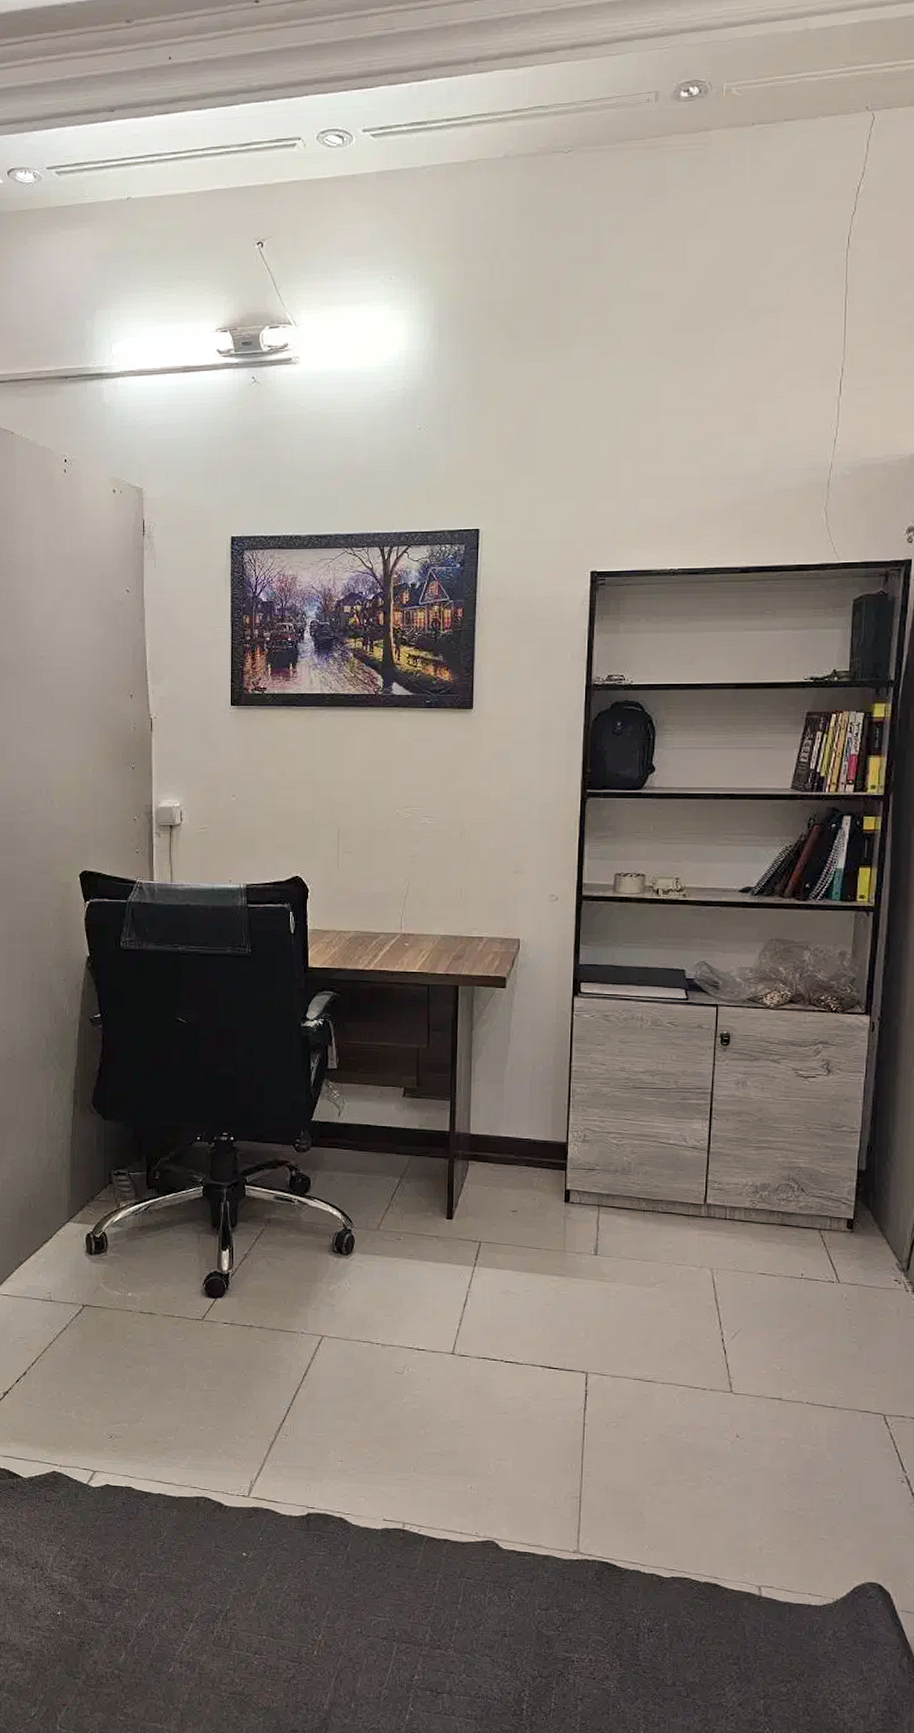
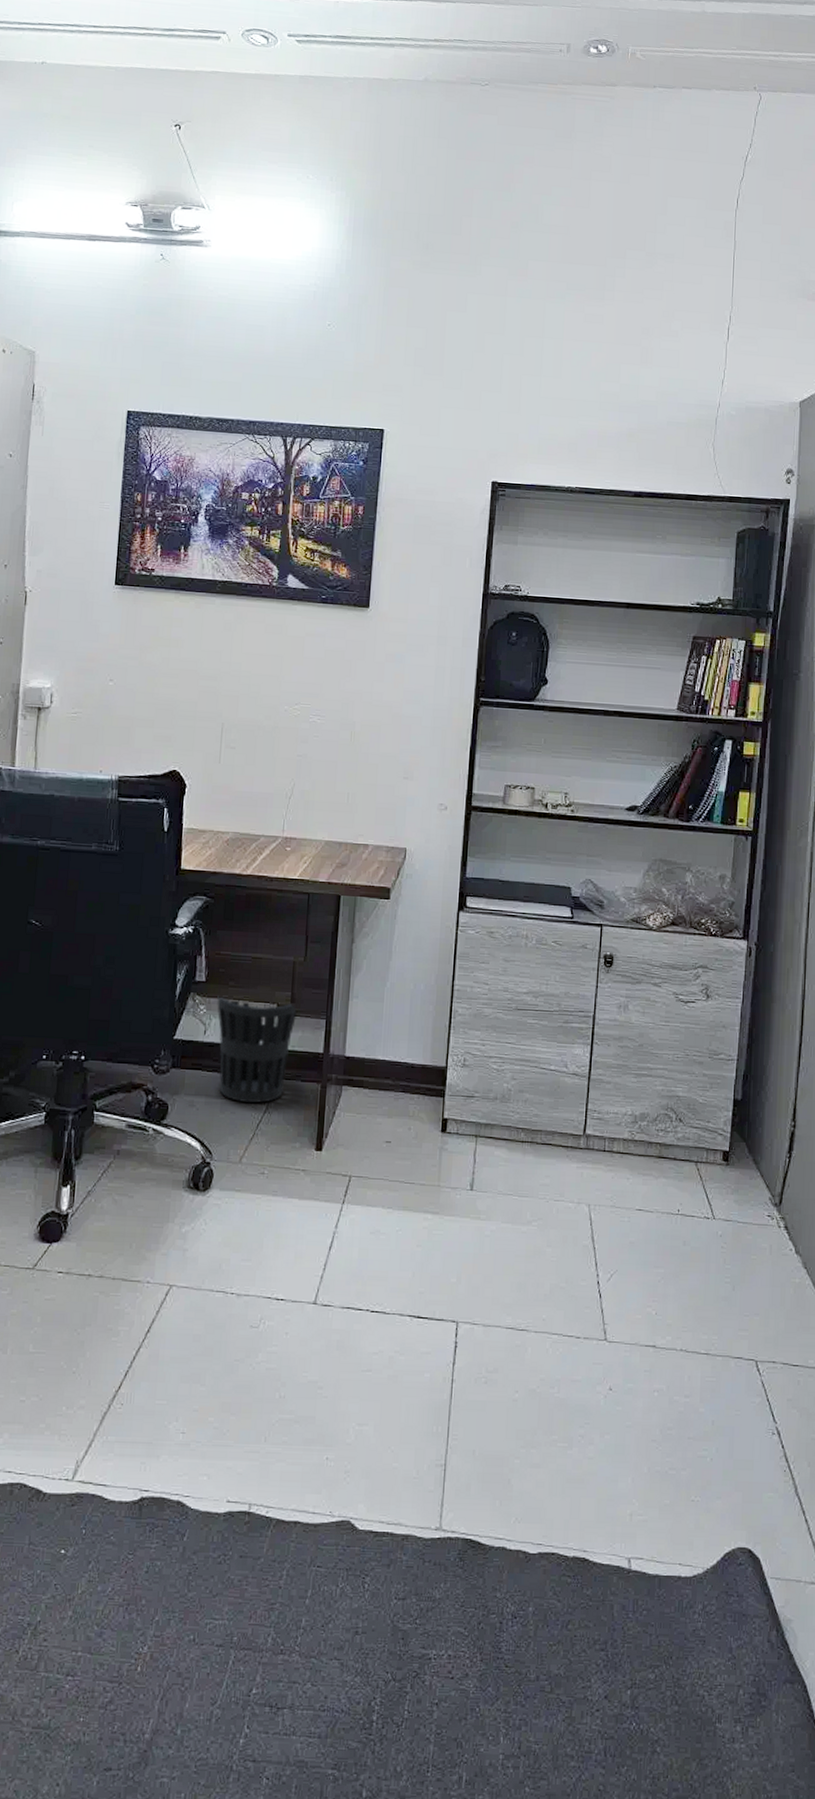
wastebasket: none [349,1081,424,1177] -> present [217,995,298,1103]

